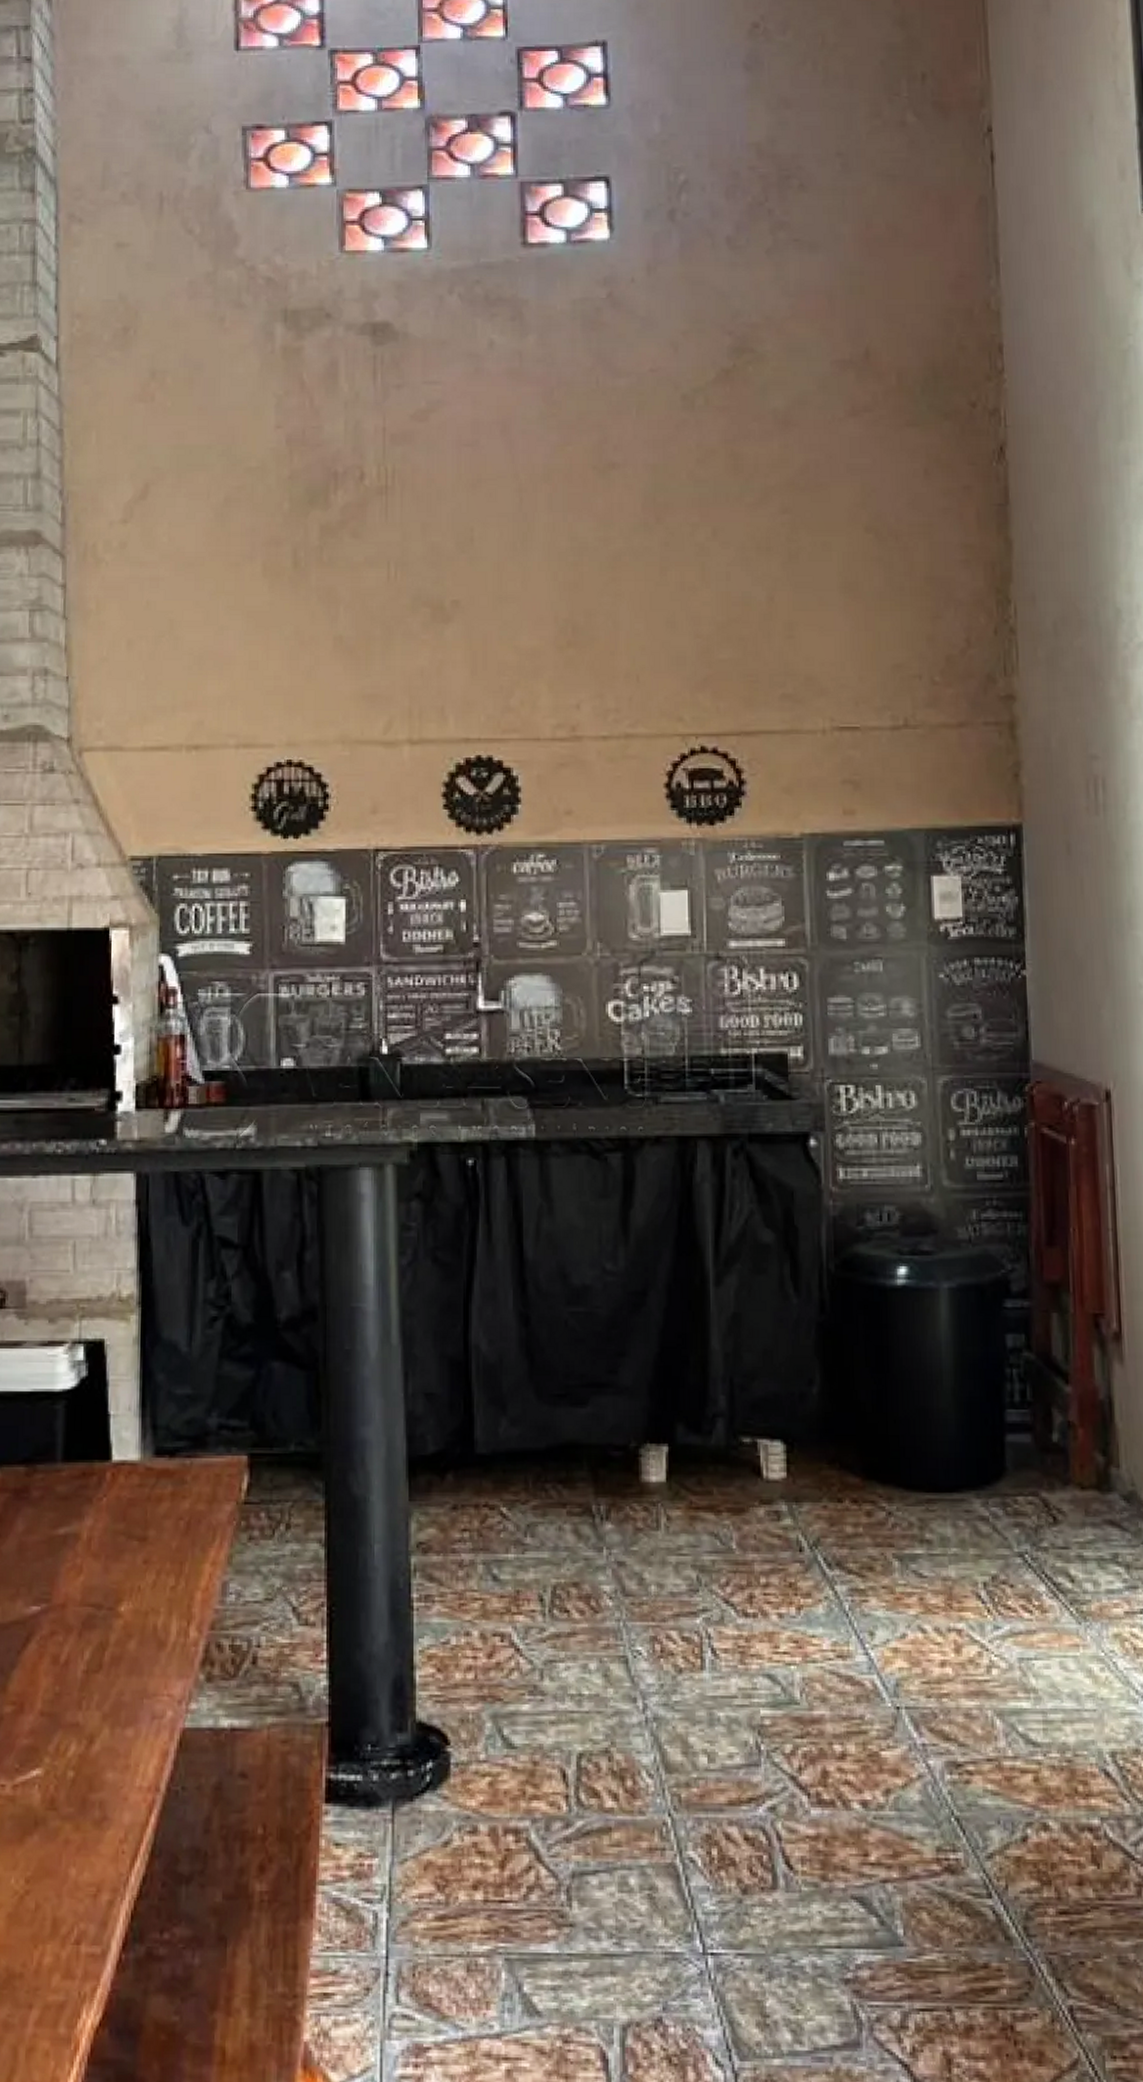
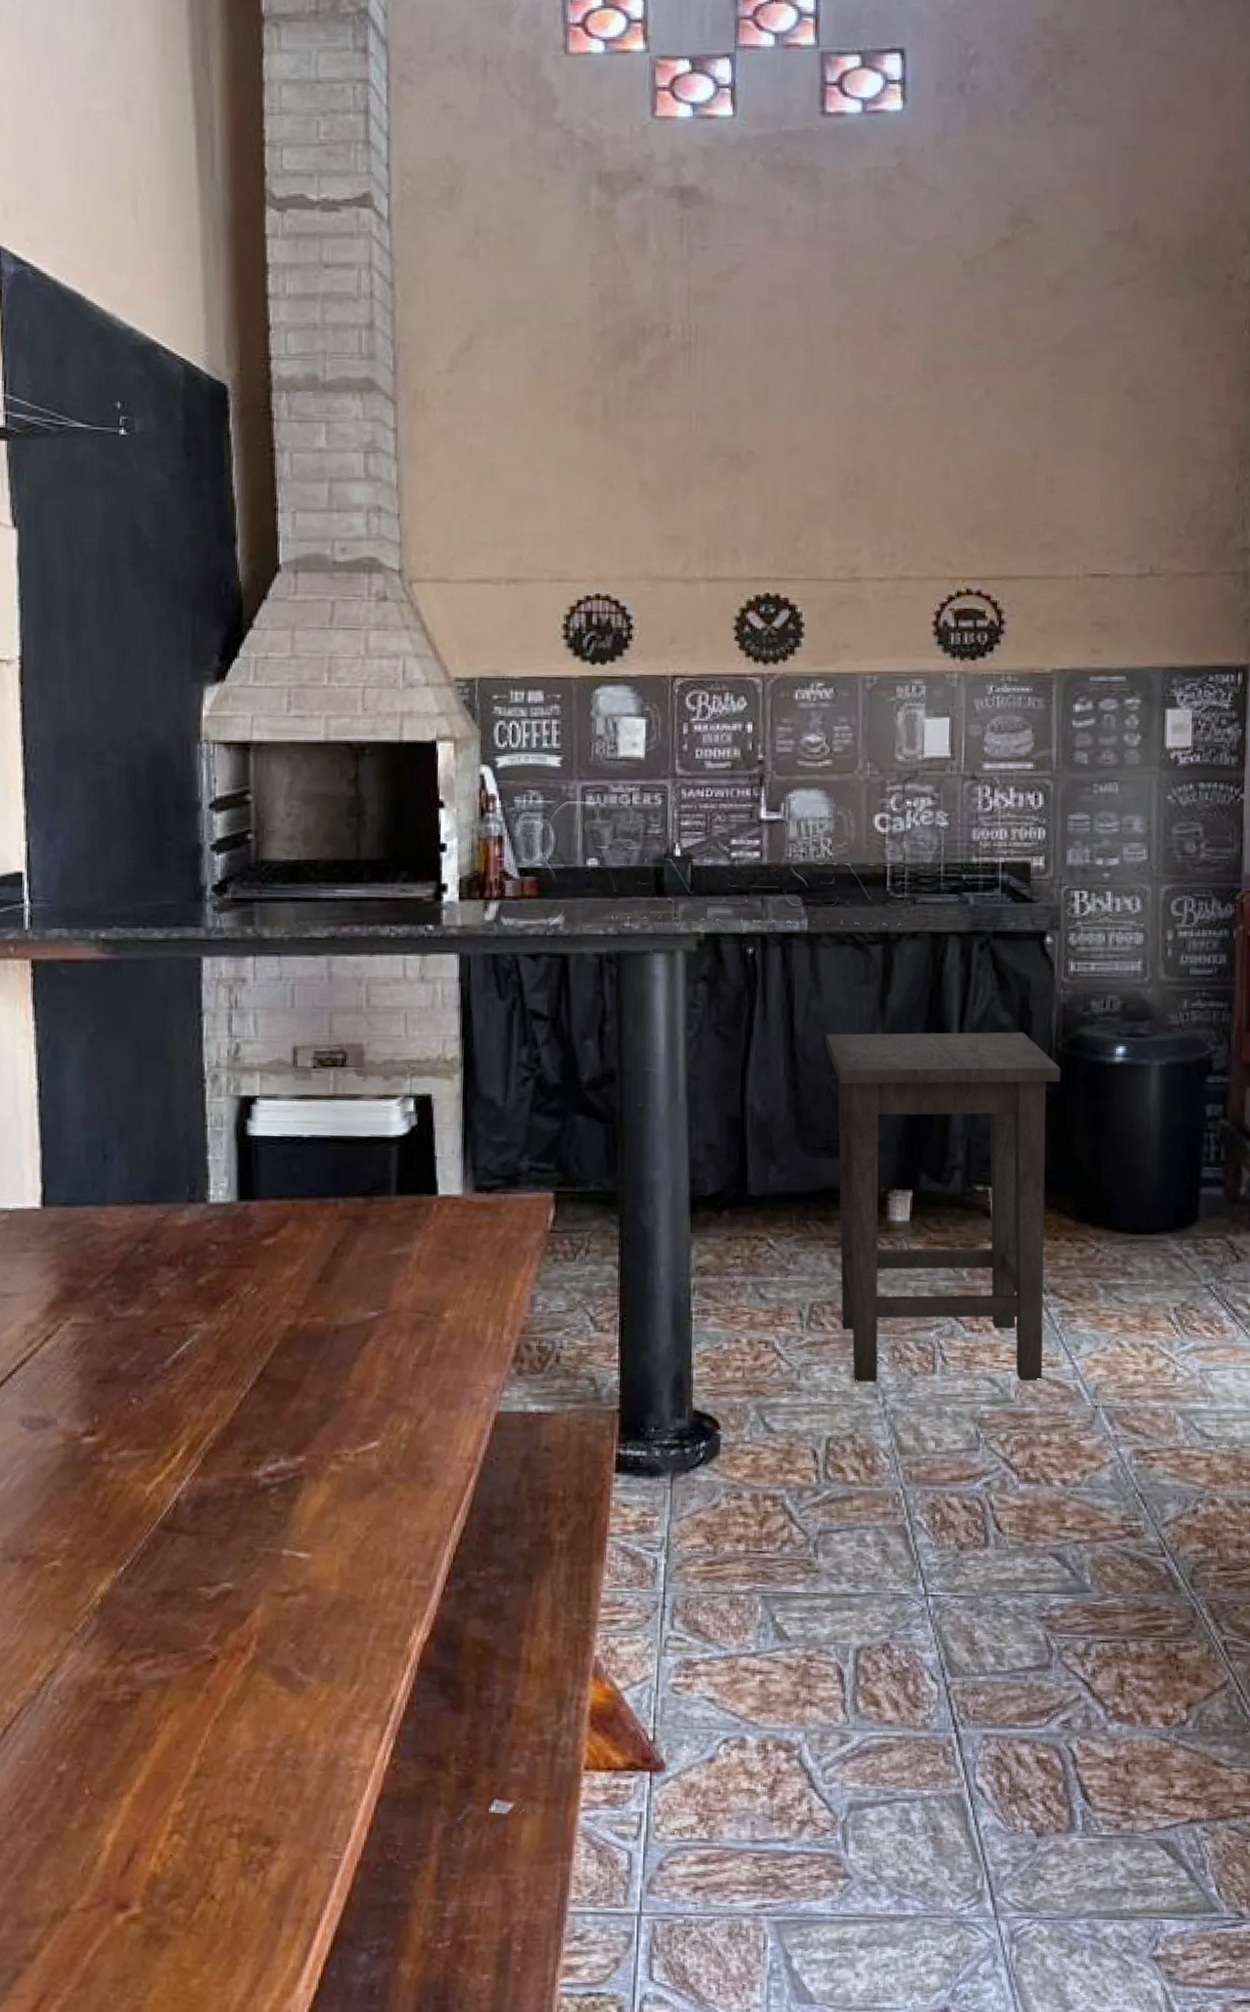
bar stool: none [560,1251,835,1683] -> present [826,1032,1061,1382]

